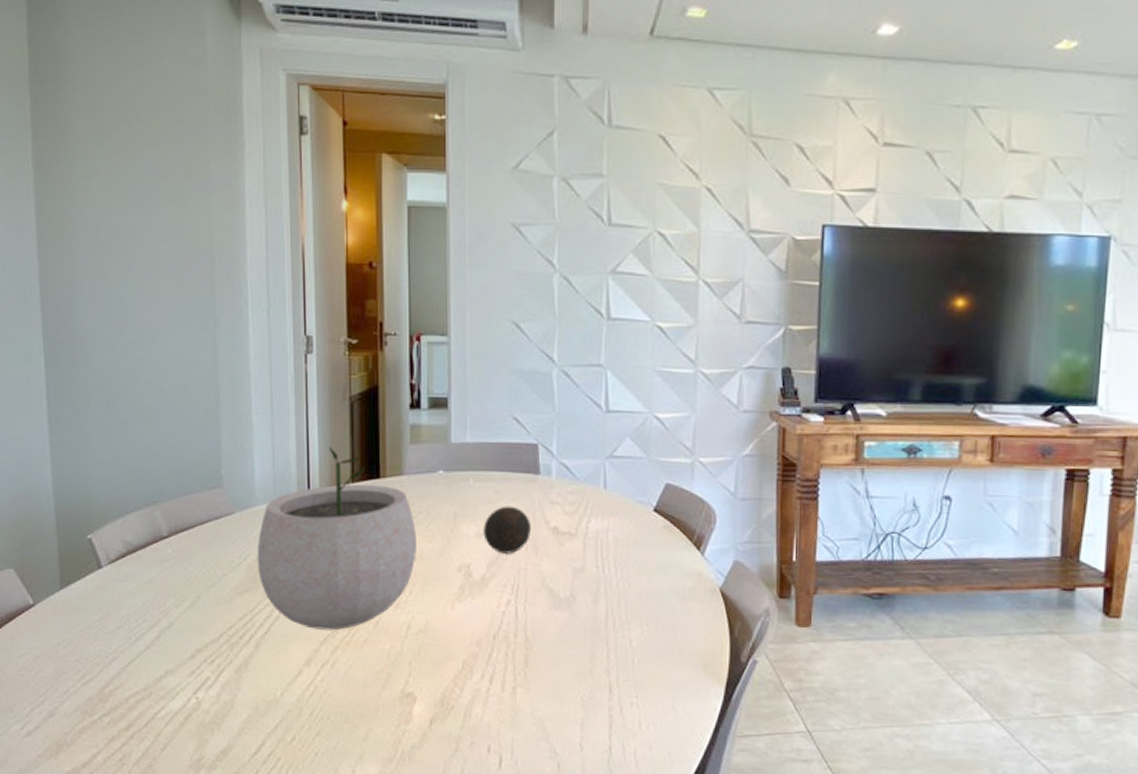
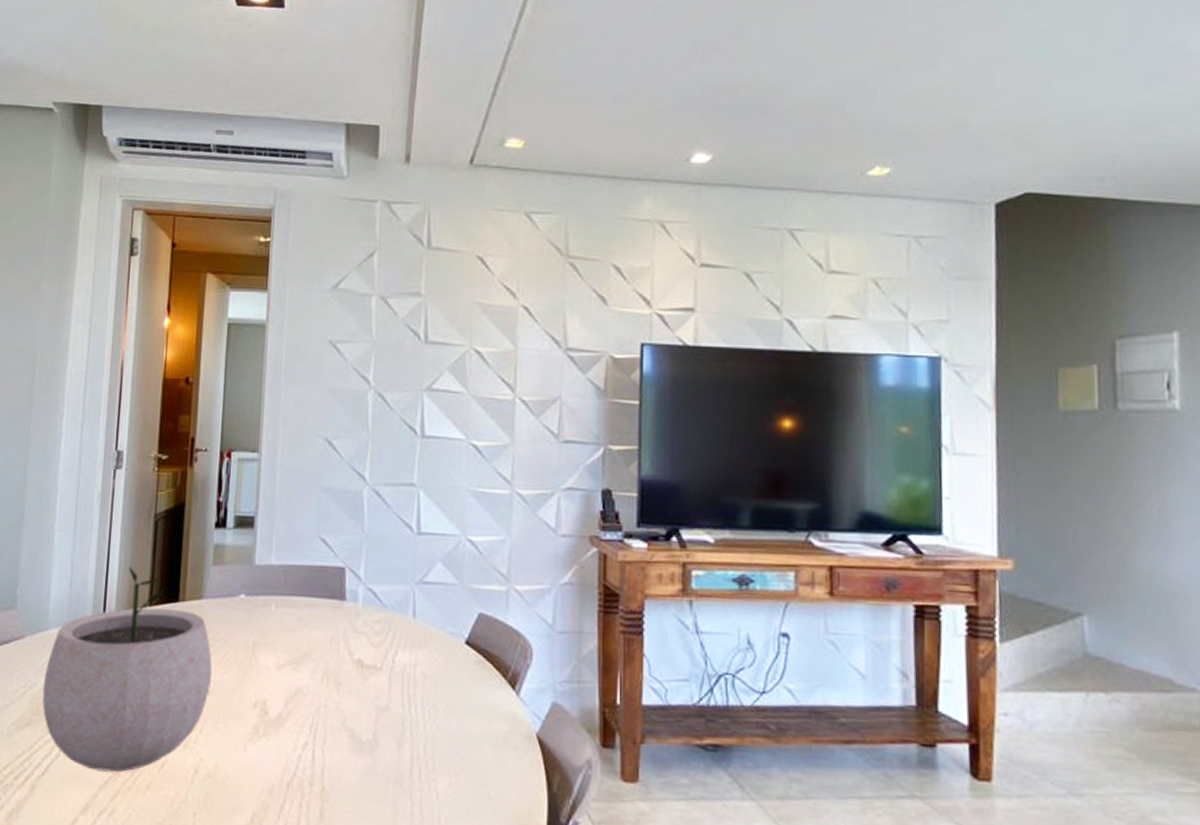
decorative ball: present [483,506,532,554] -> none [282,634,335,689]

